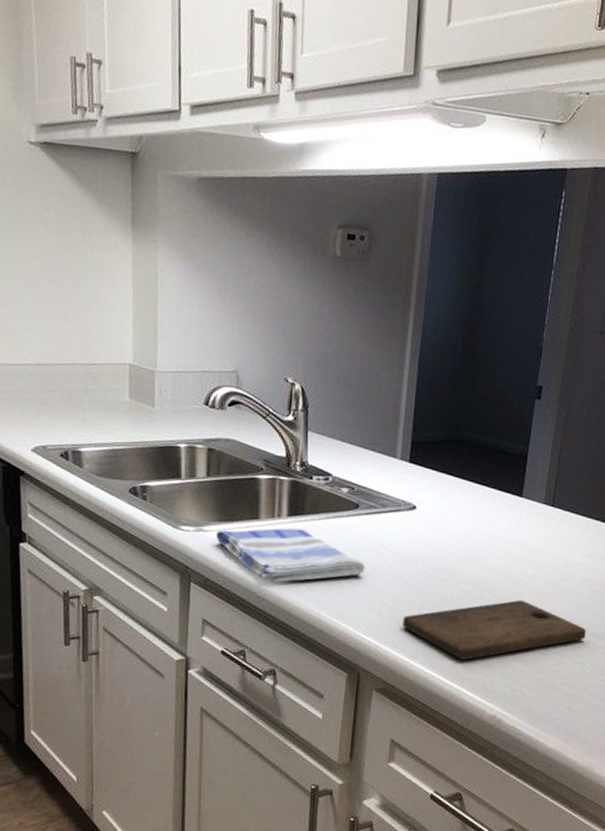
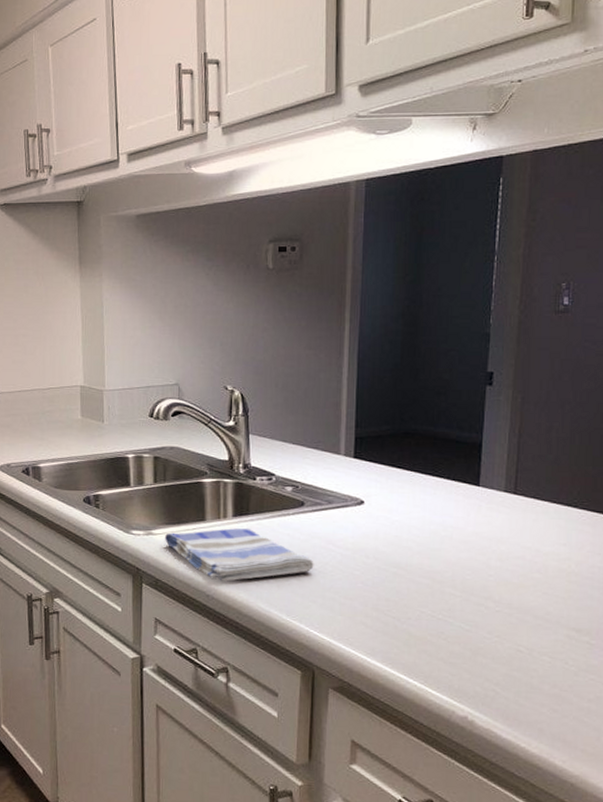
cutting board: present [402,599,586,660] -> none [357,593,565,657]

